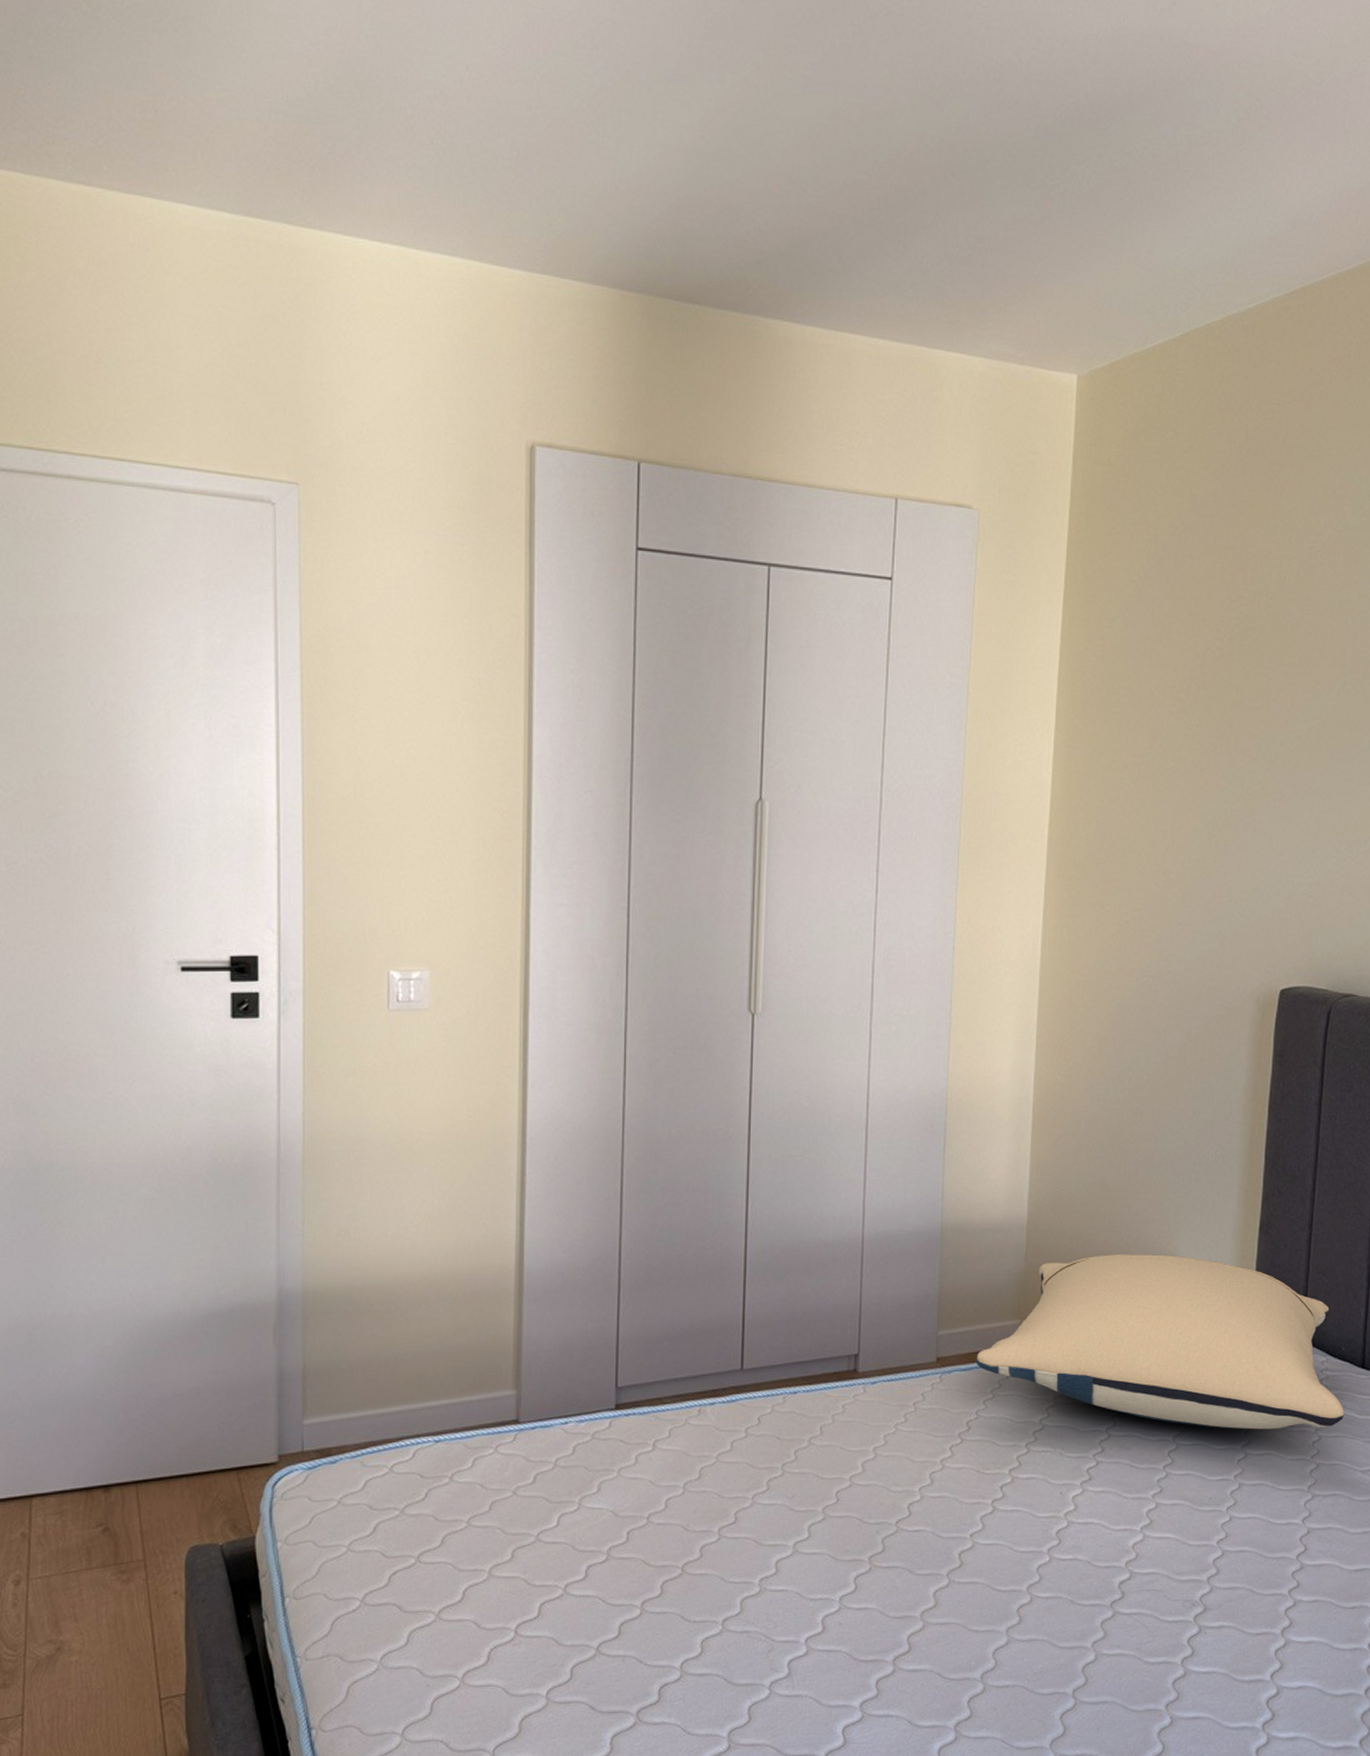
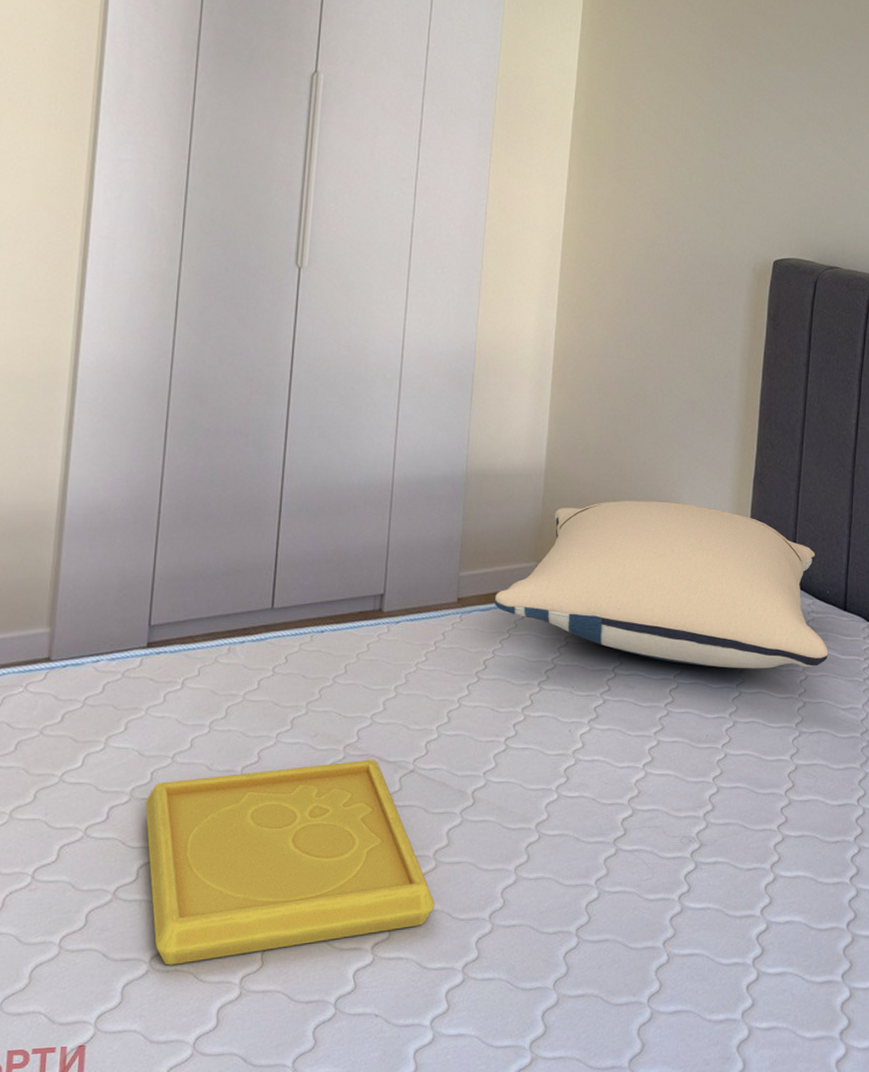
serving tray: none [622,1520,924,1718] -> present [145,759,435,965]

